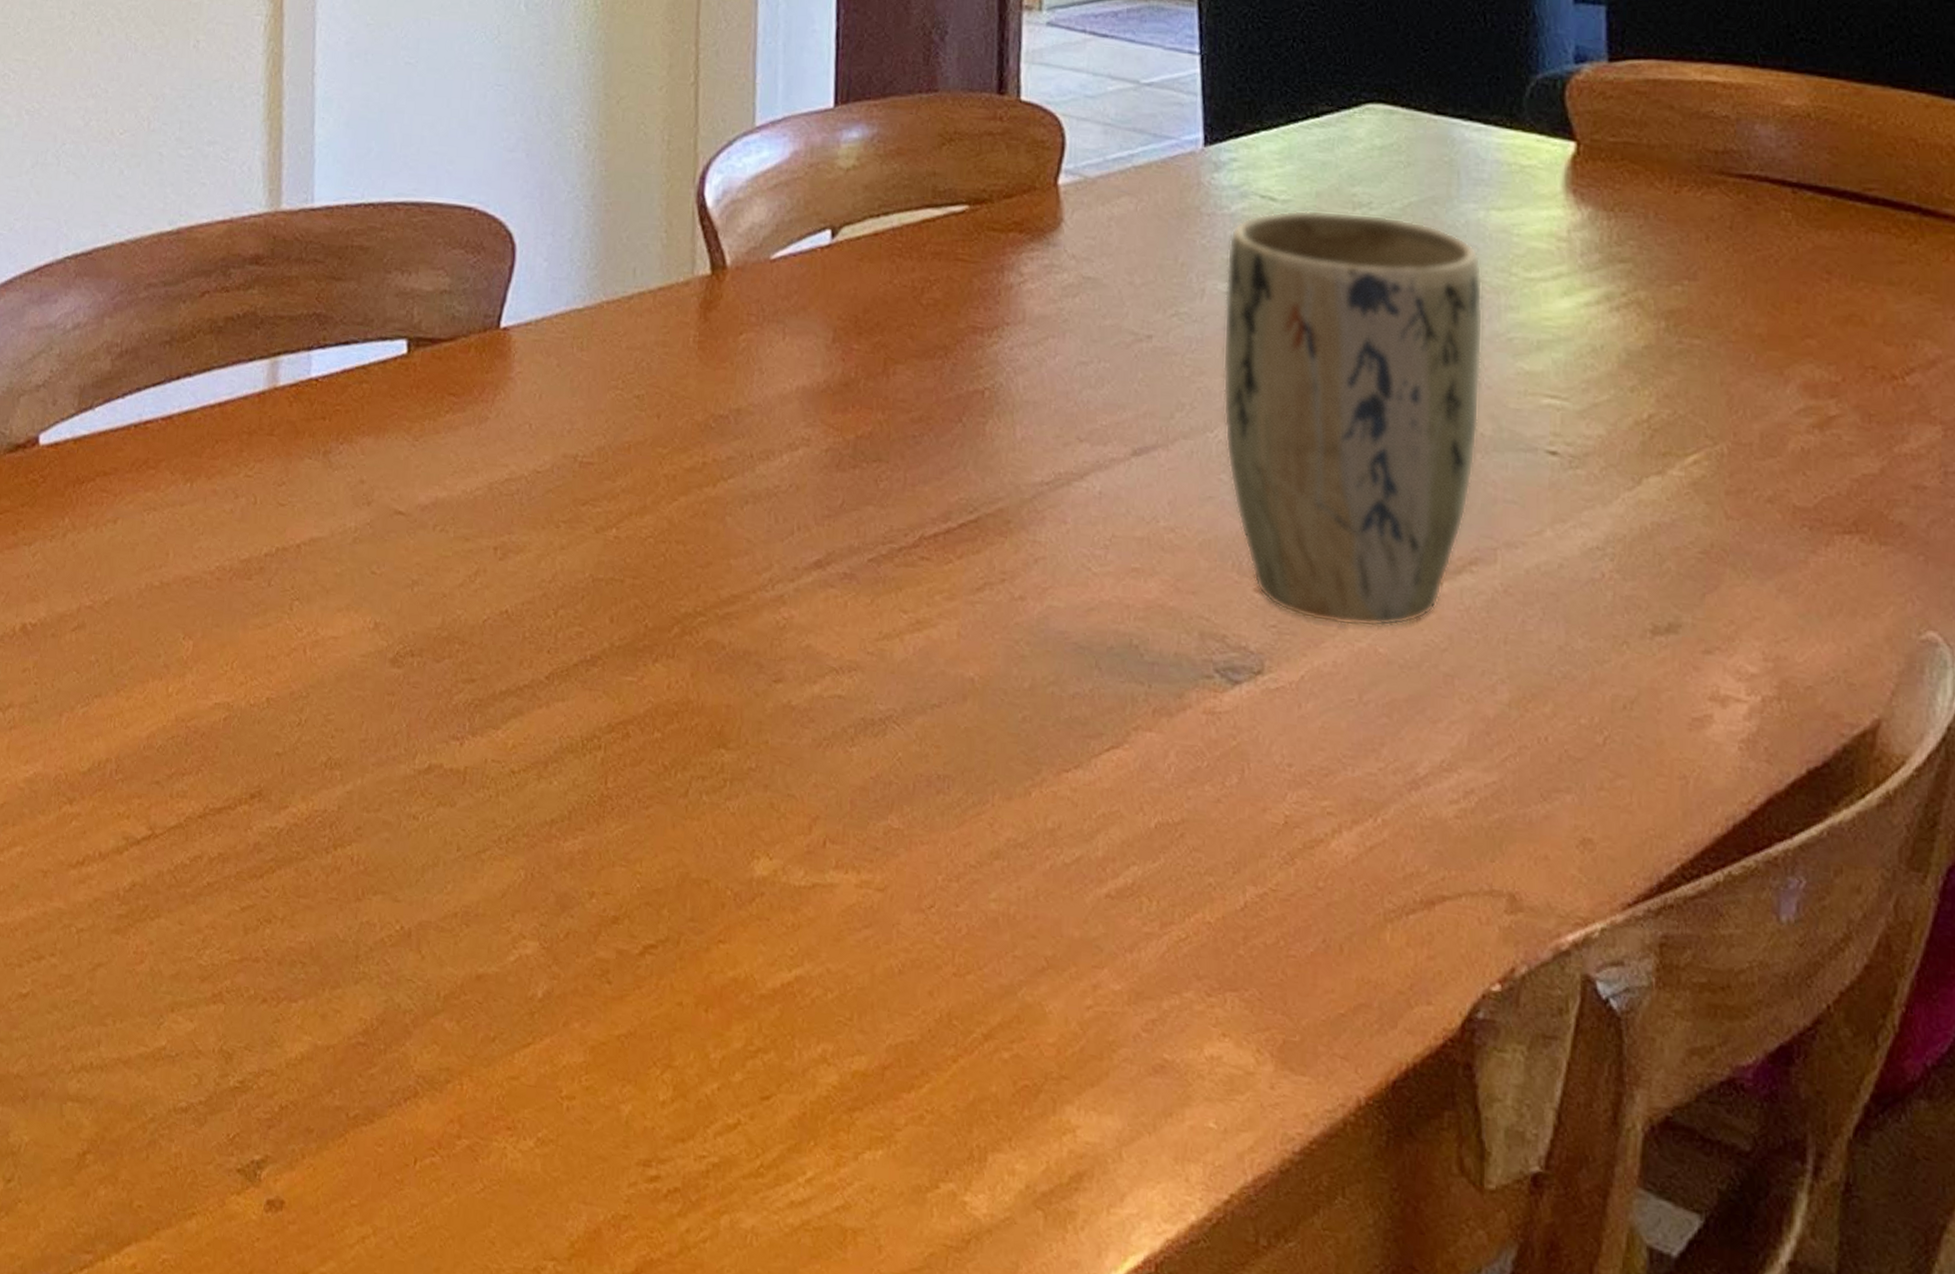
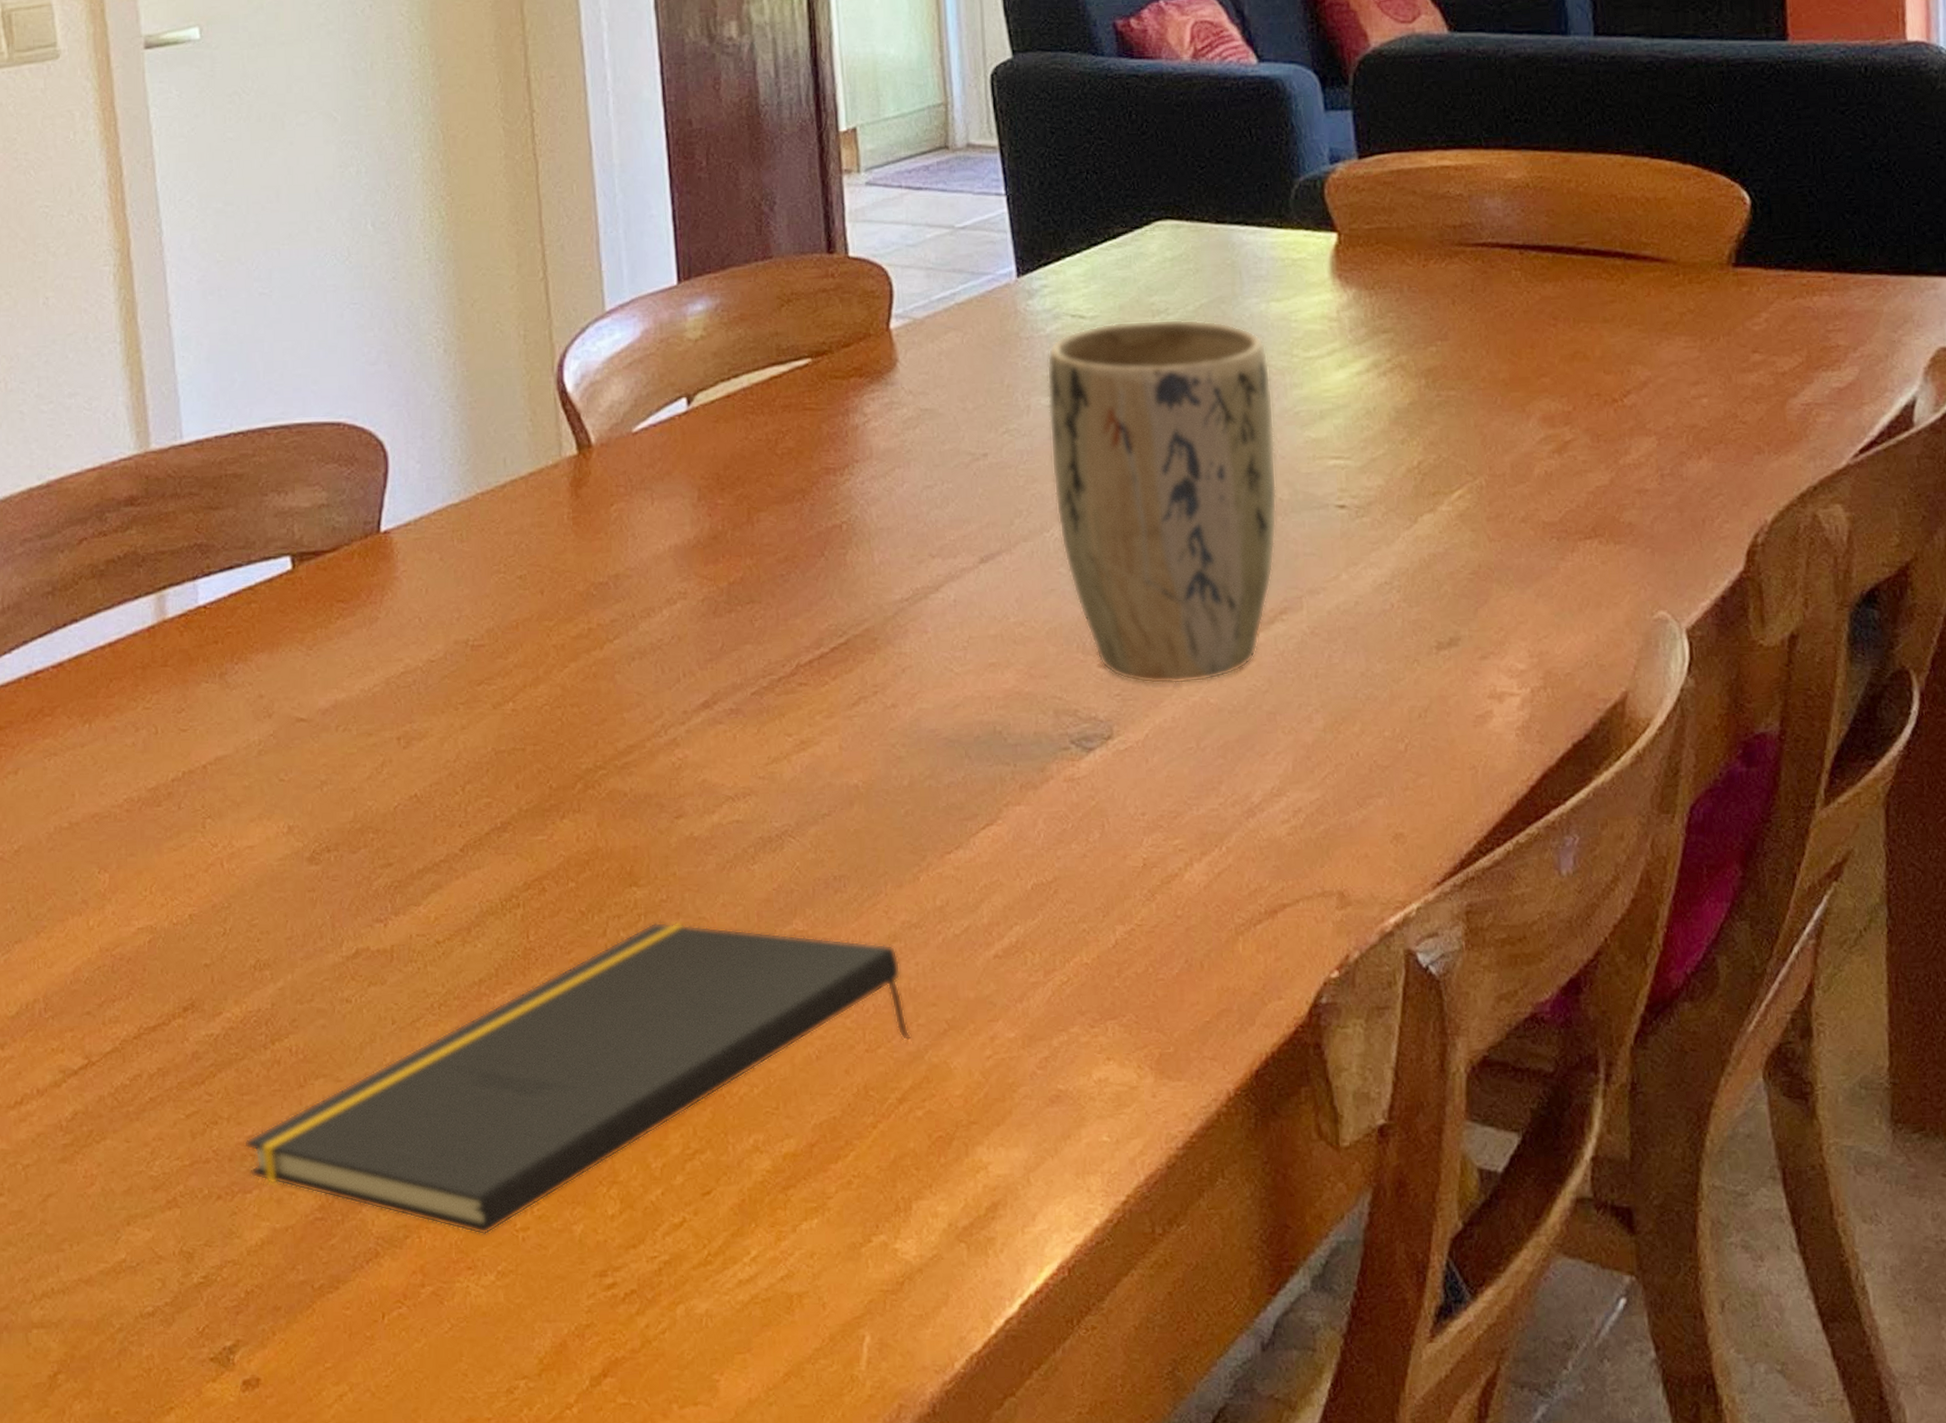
notepad: none [295,791,1005,1097] -> present [244,922,911,1236]

